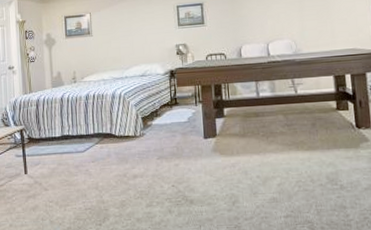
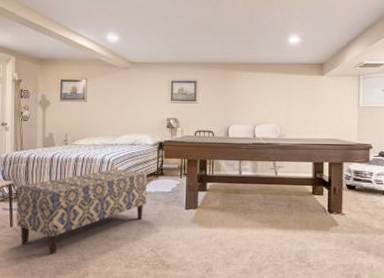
bench: none [28,102,163,200] -> present [16,168,147,255]

